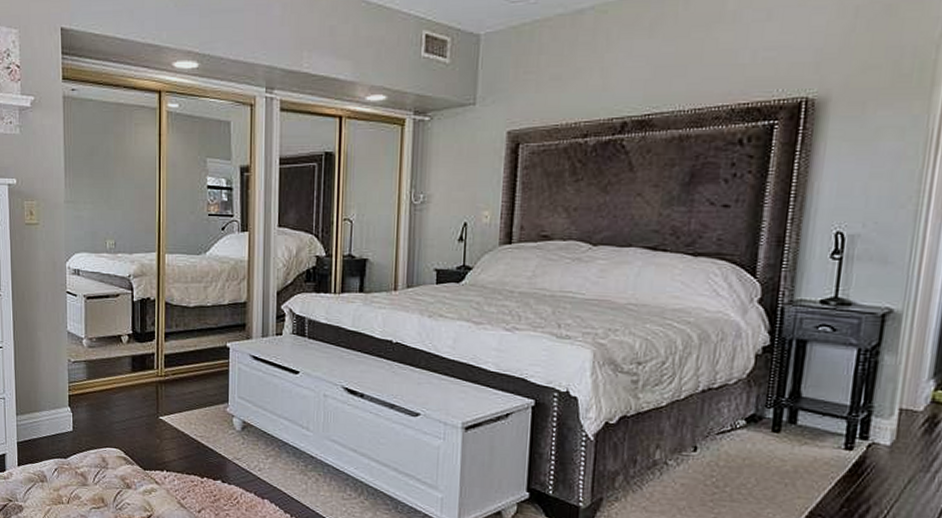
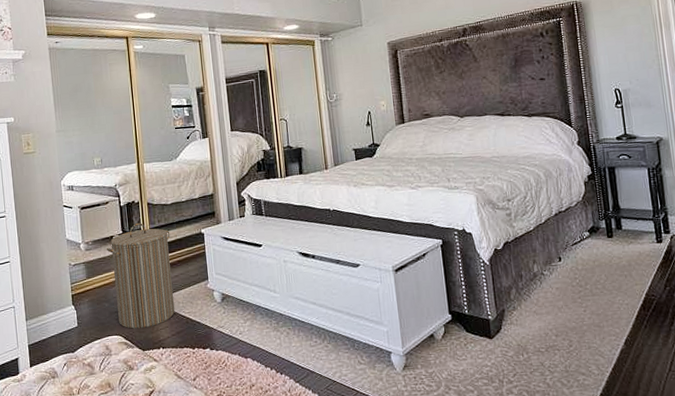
laundry hamper: none [111,324,189,446] -> present [106,222,175,329]

